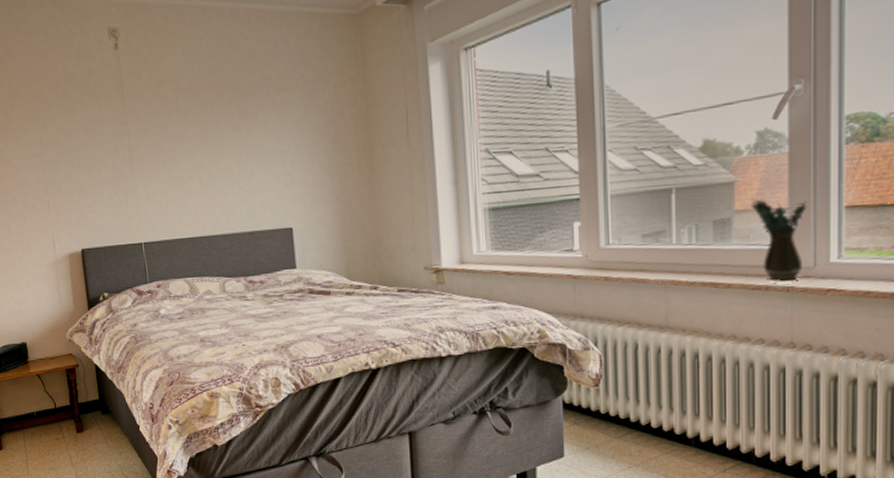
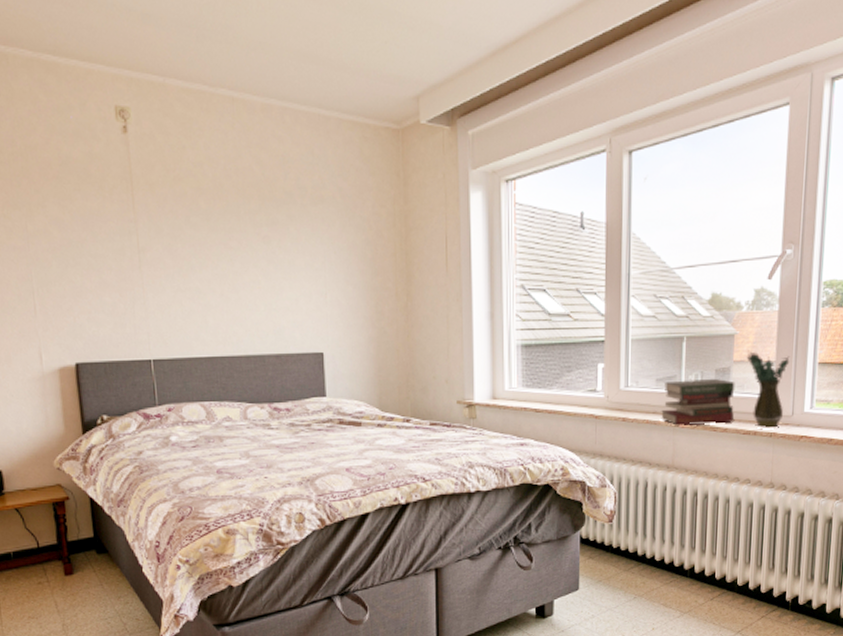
books: none [649,230,739,283] -> present [661,378,735,426]

